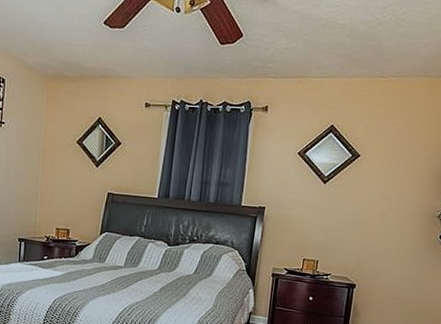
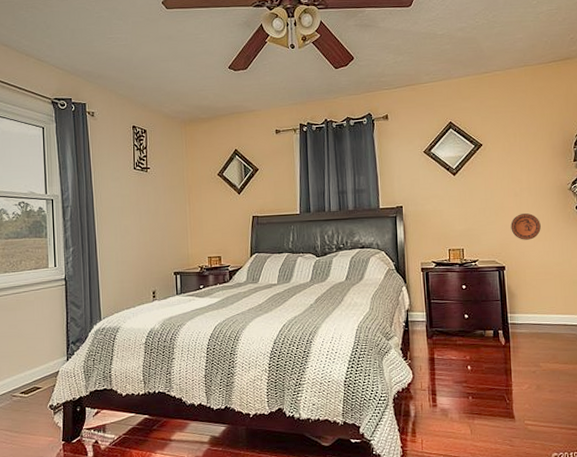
decorative plate: none [370,234,401,262] -> present [511,213,541,240]

